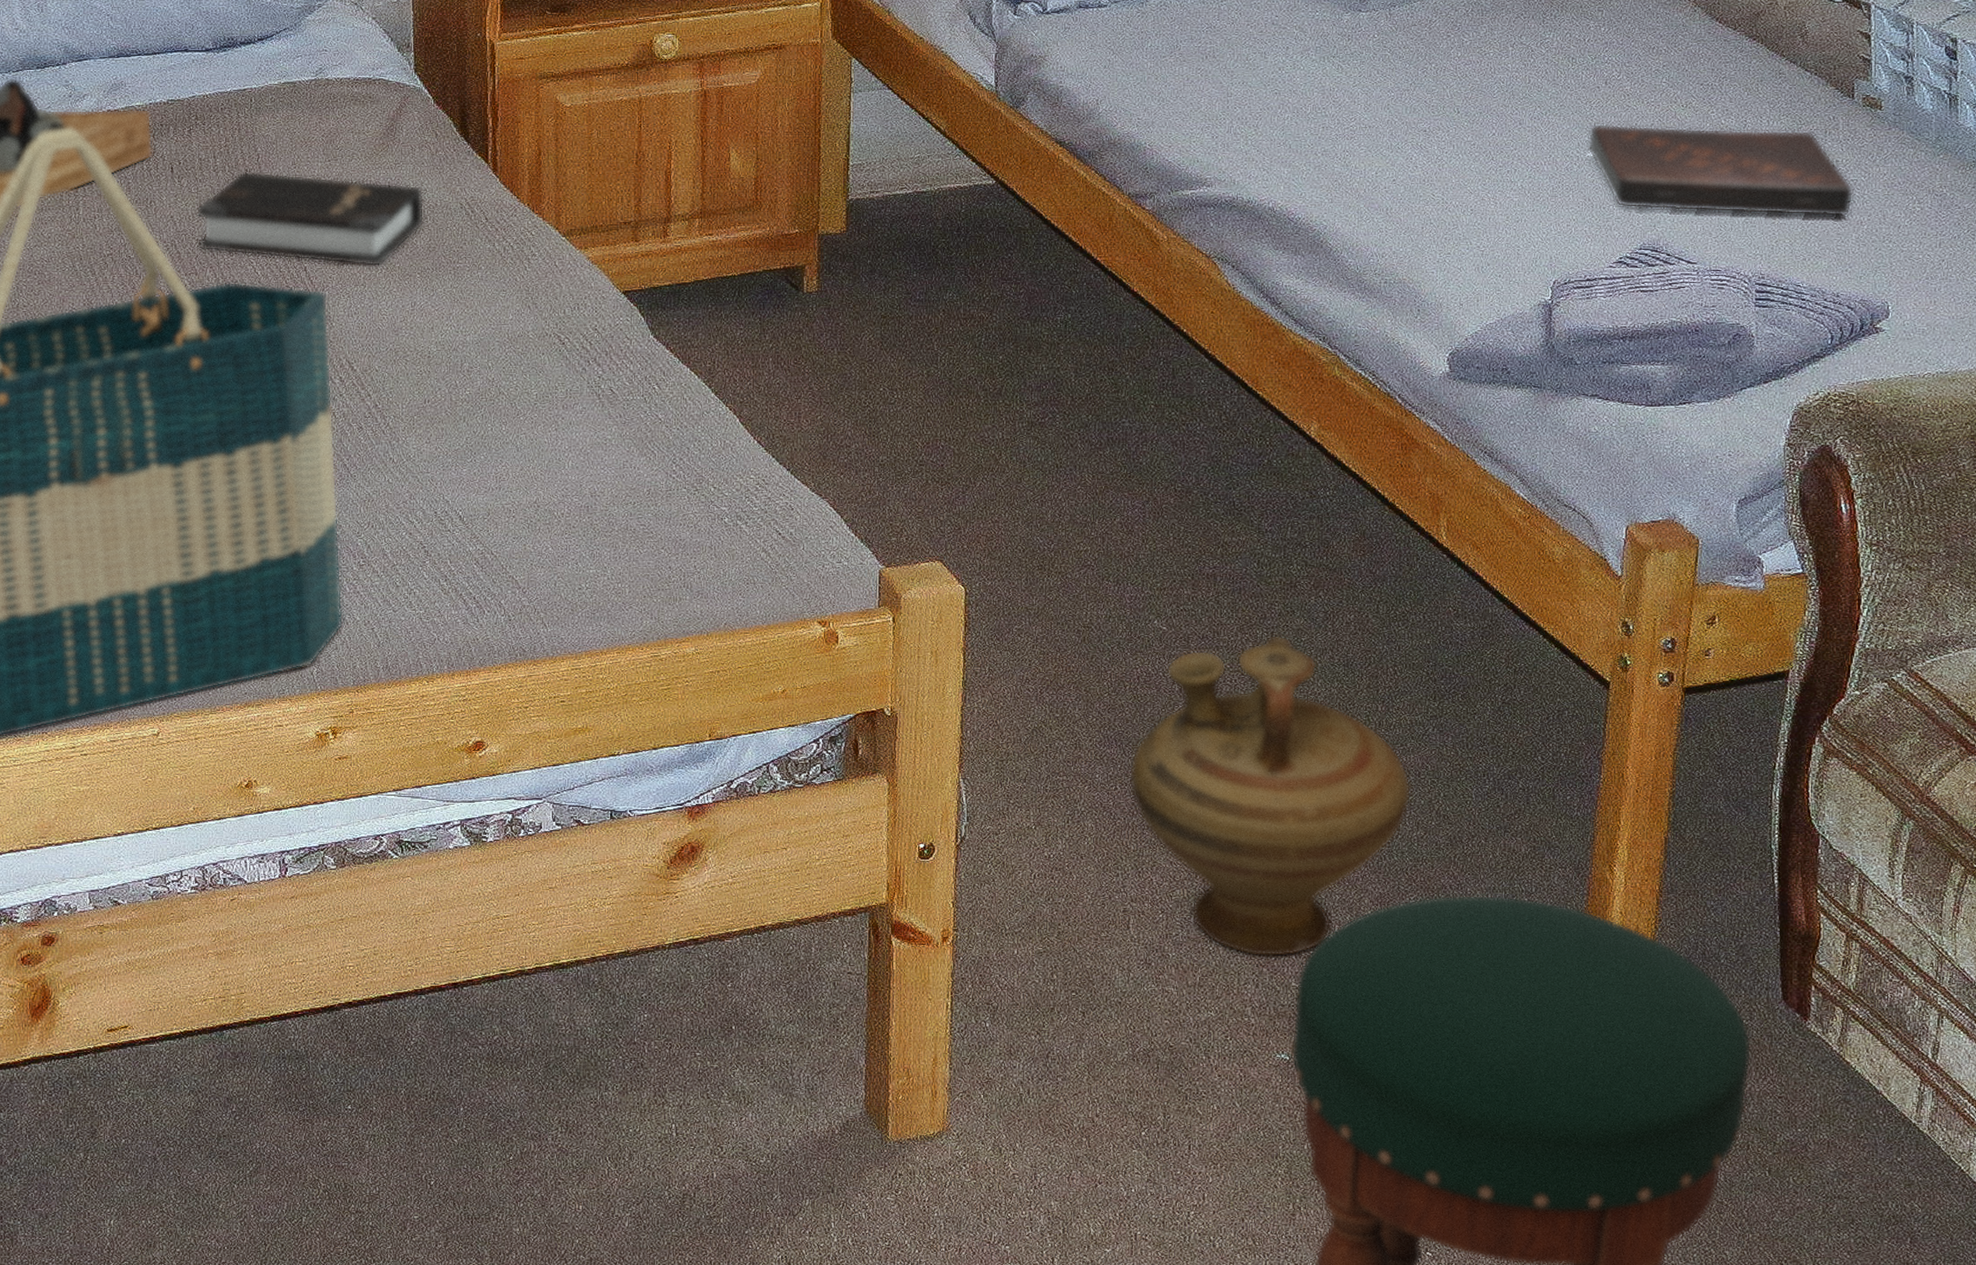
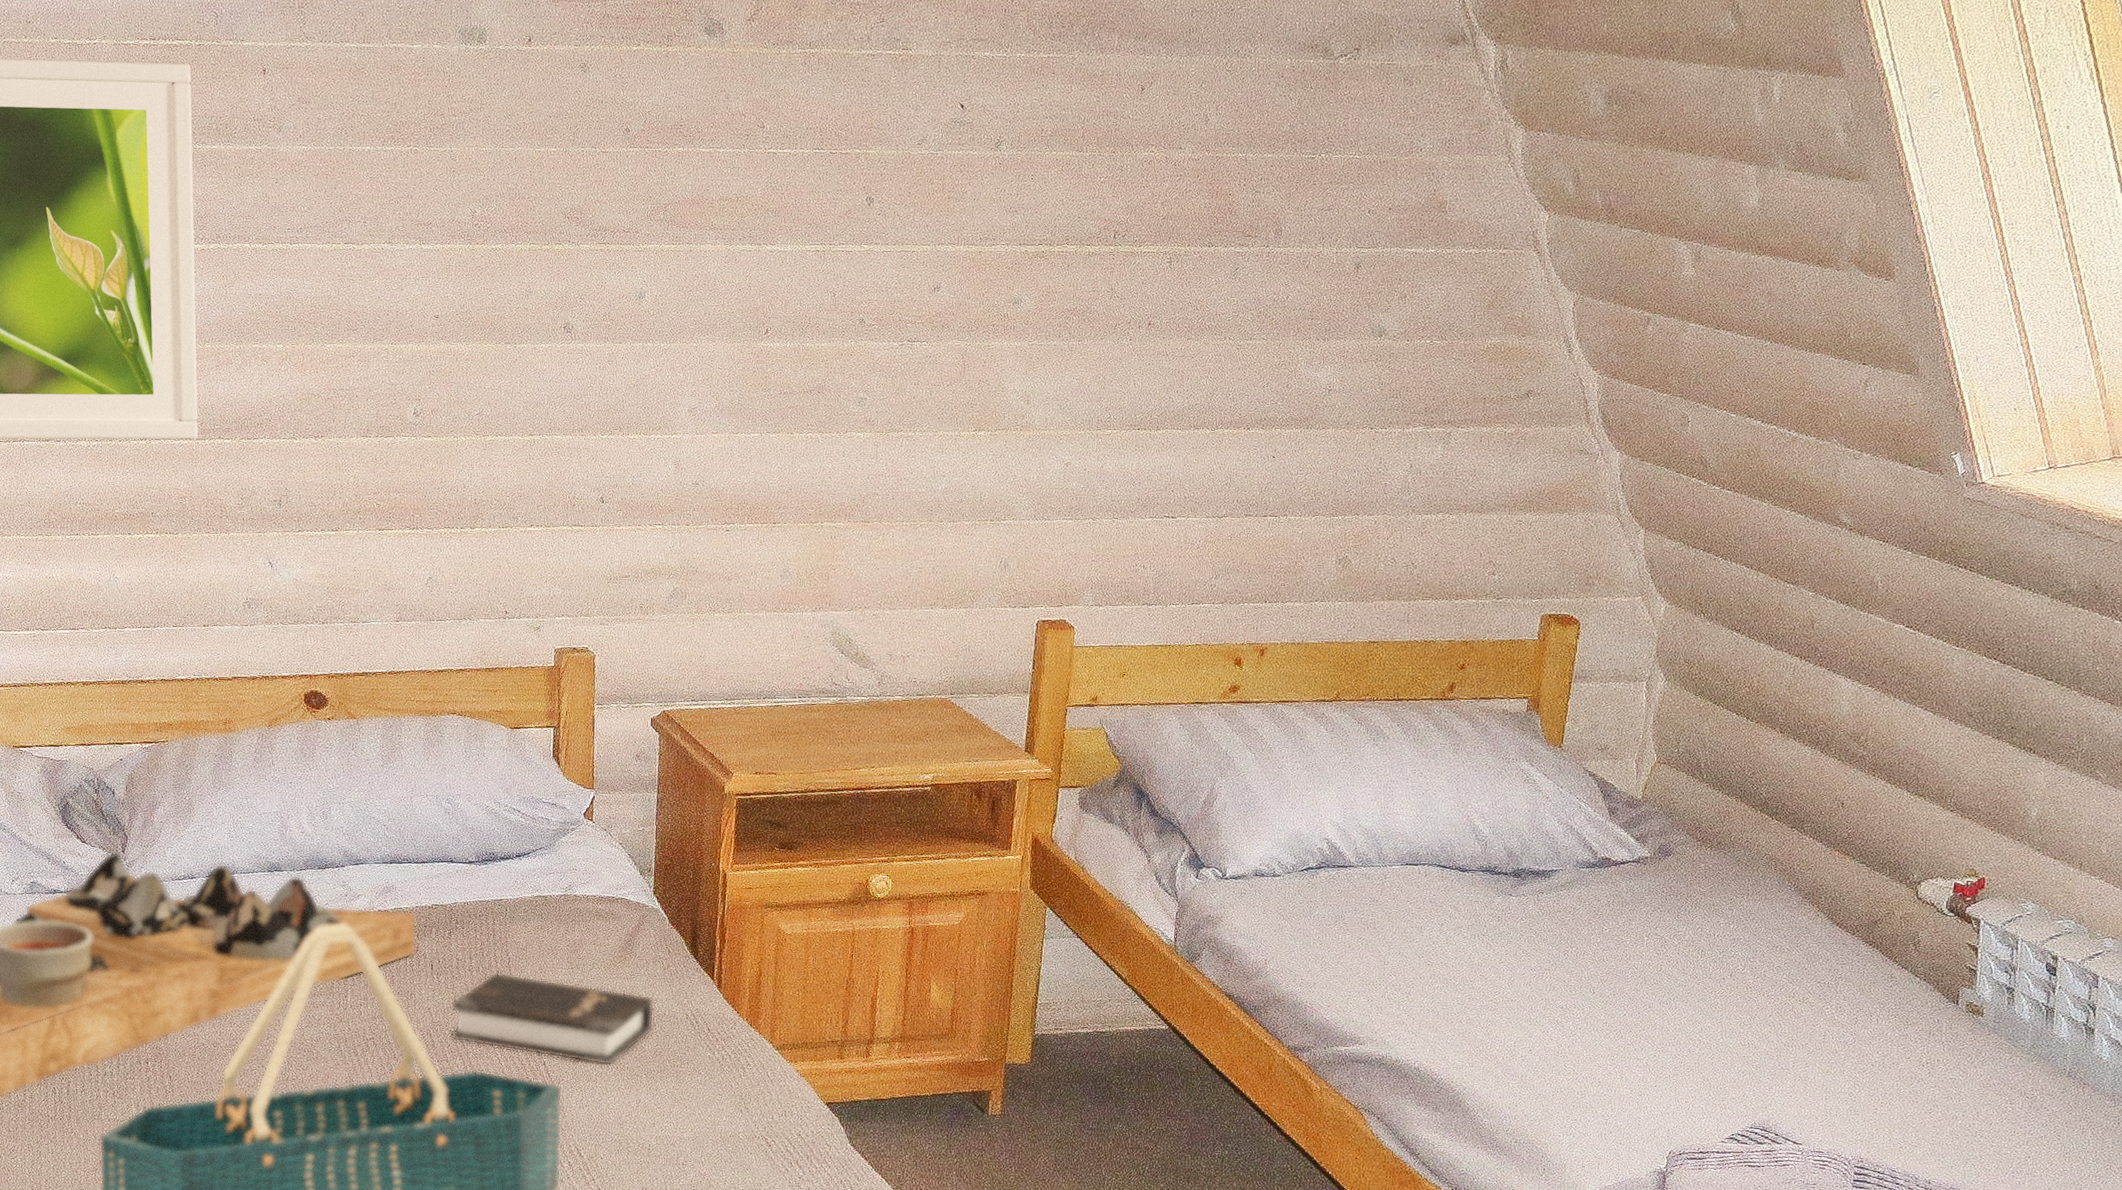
book: present [1588,123,1854,217] -> none [1709,1011,1952,1112]

